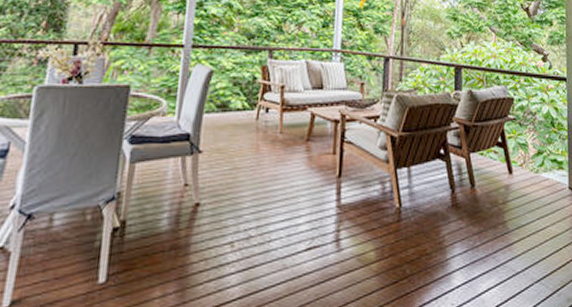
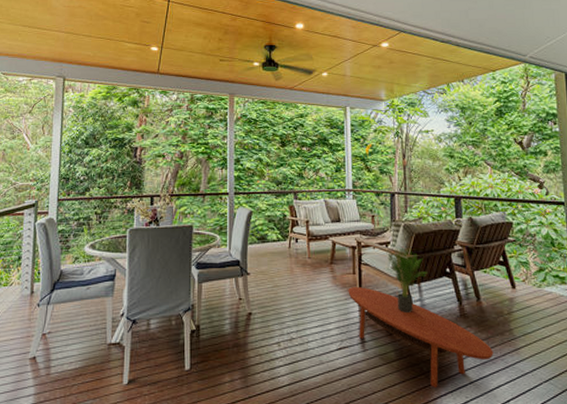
coffee table: none [325,171,485,294] -> present [348,287,493,387]
potted plant: none [372,114,419,202] -> present [385,240,428,312]

